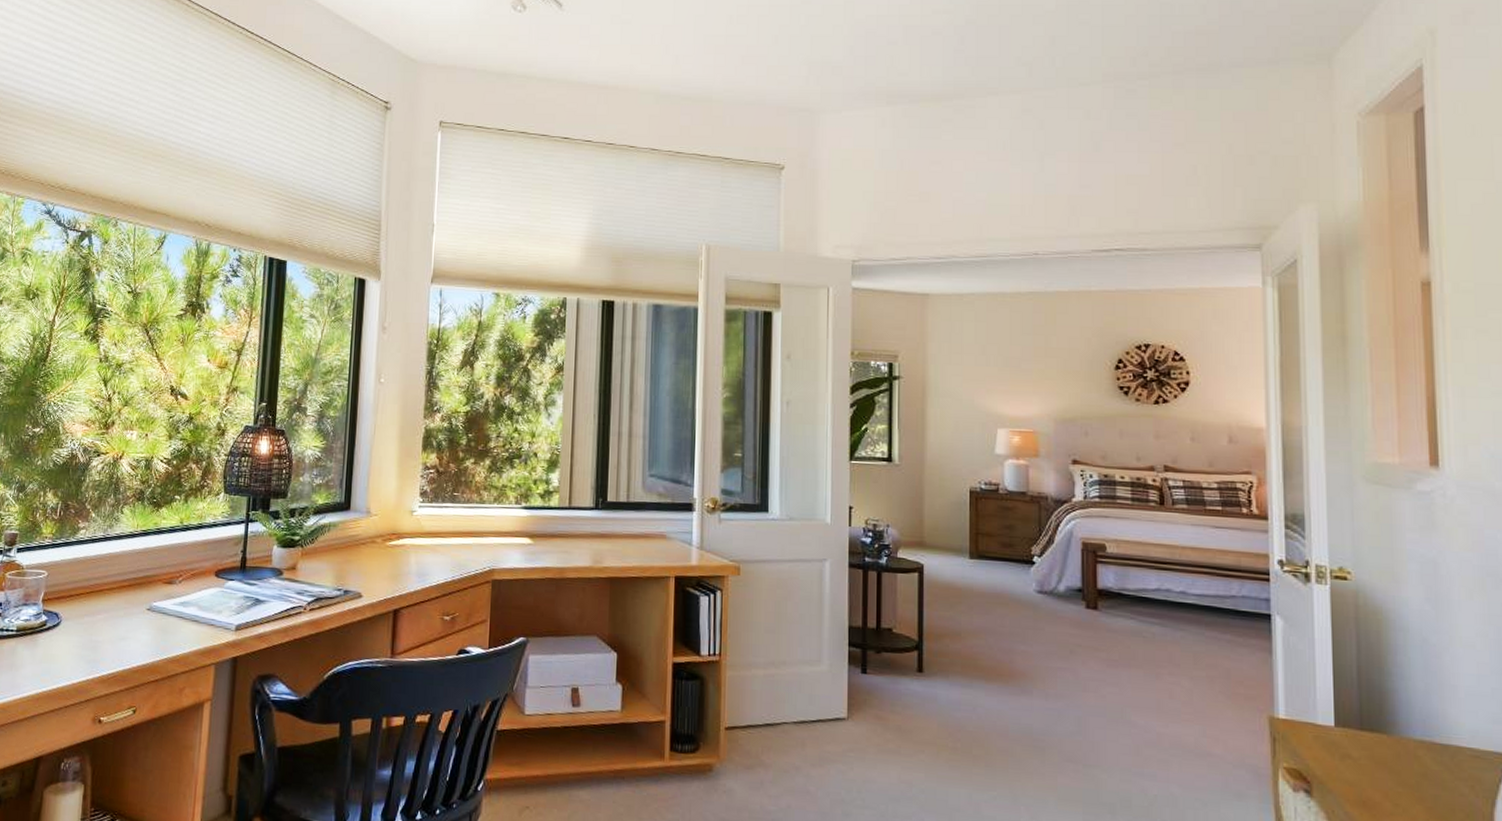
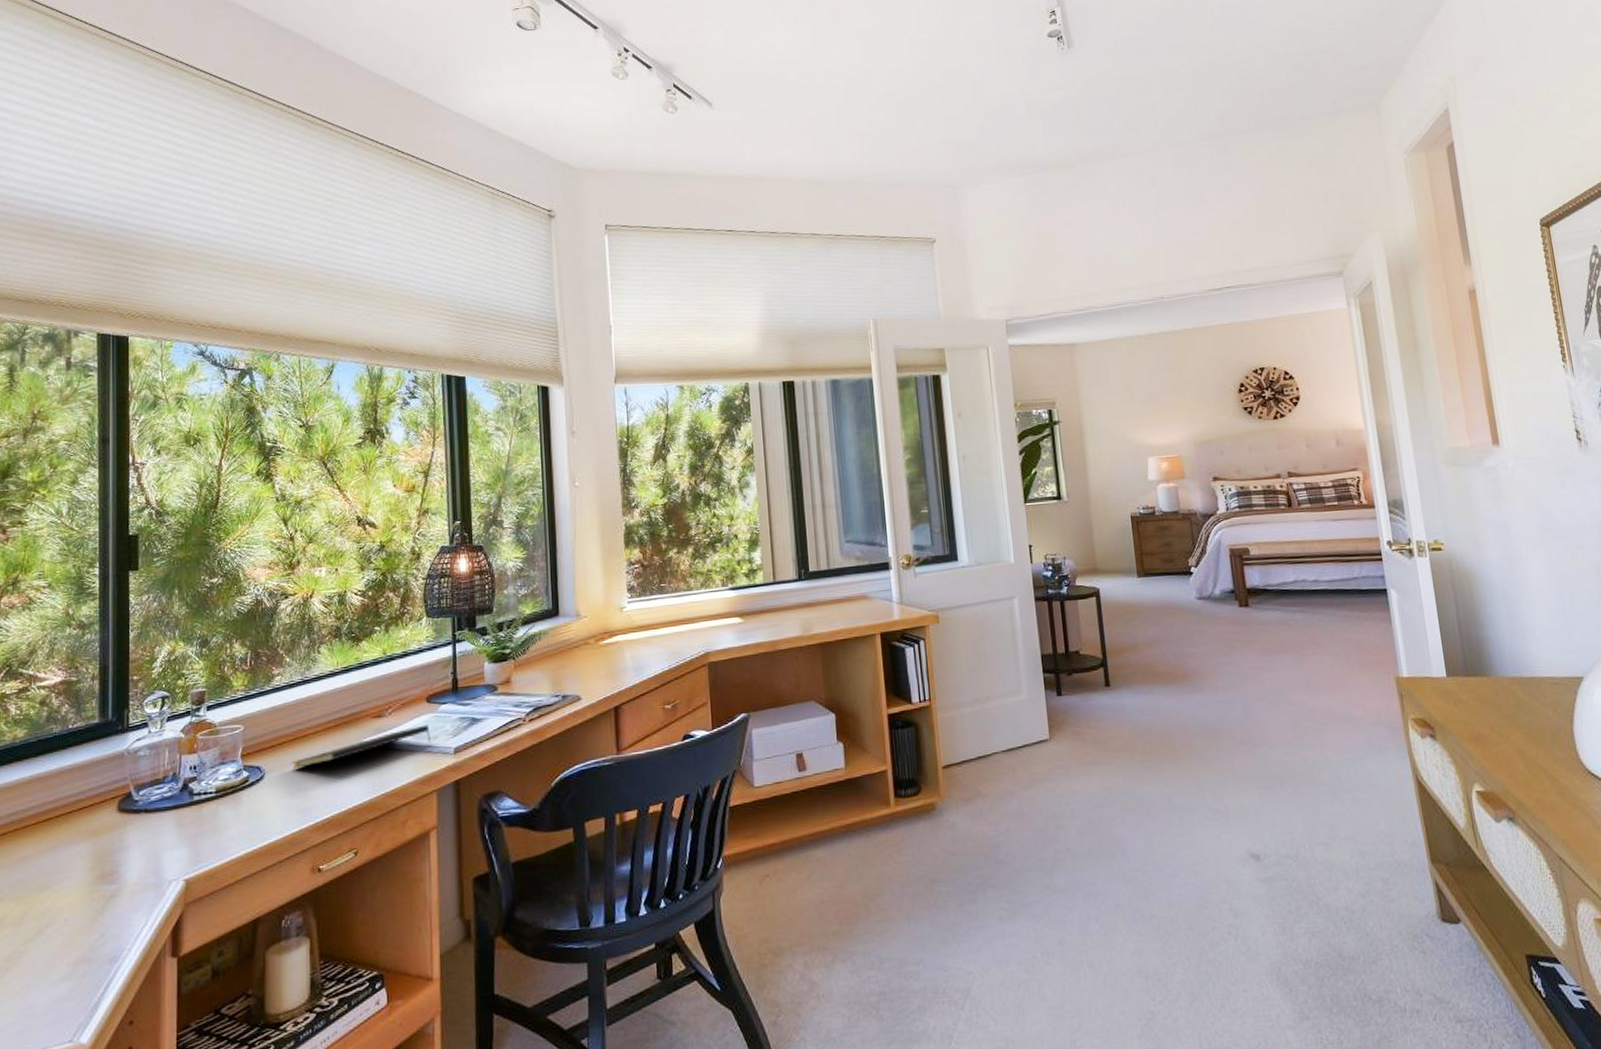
notepad: none [86,598,216,621] -> present [291,724,432,770]

